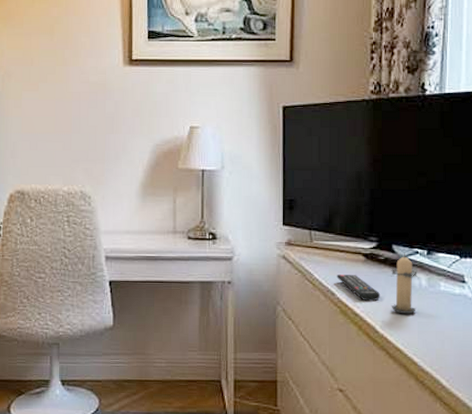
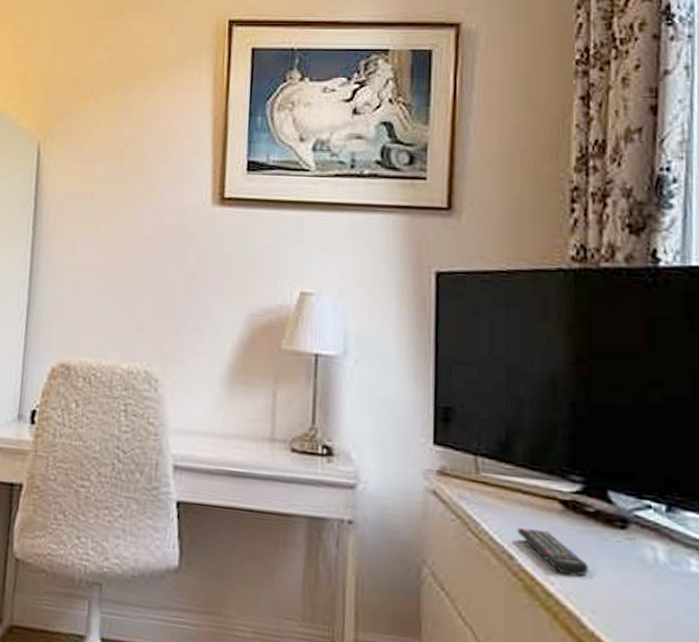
candle: present [391,253,417,314] -> none [606,505,651,604]

